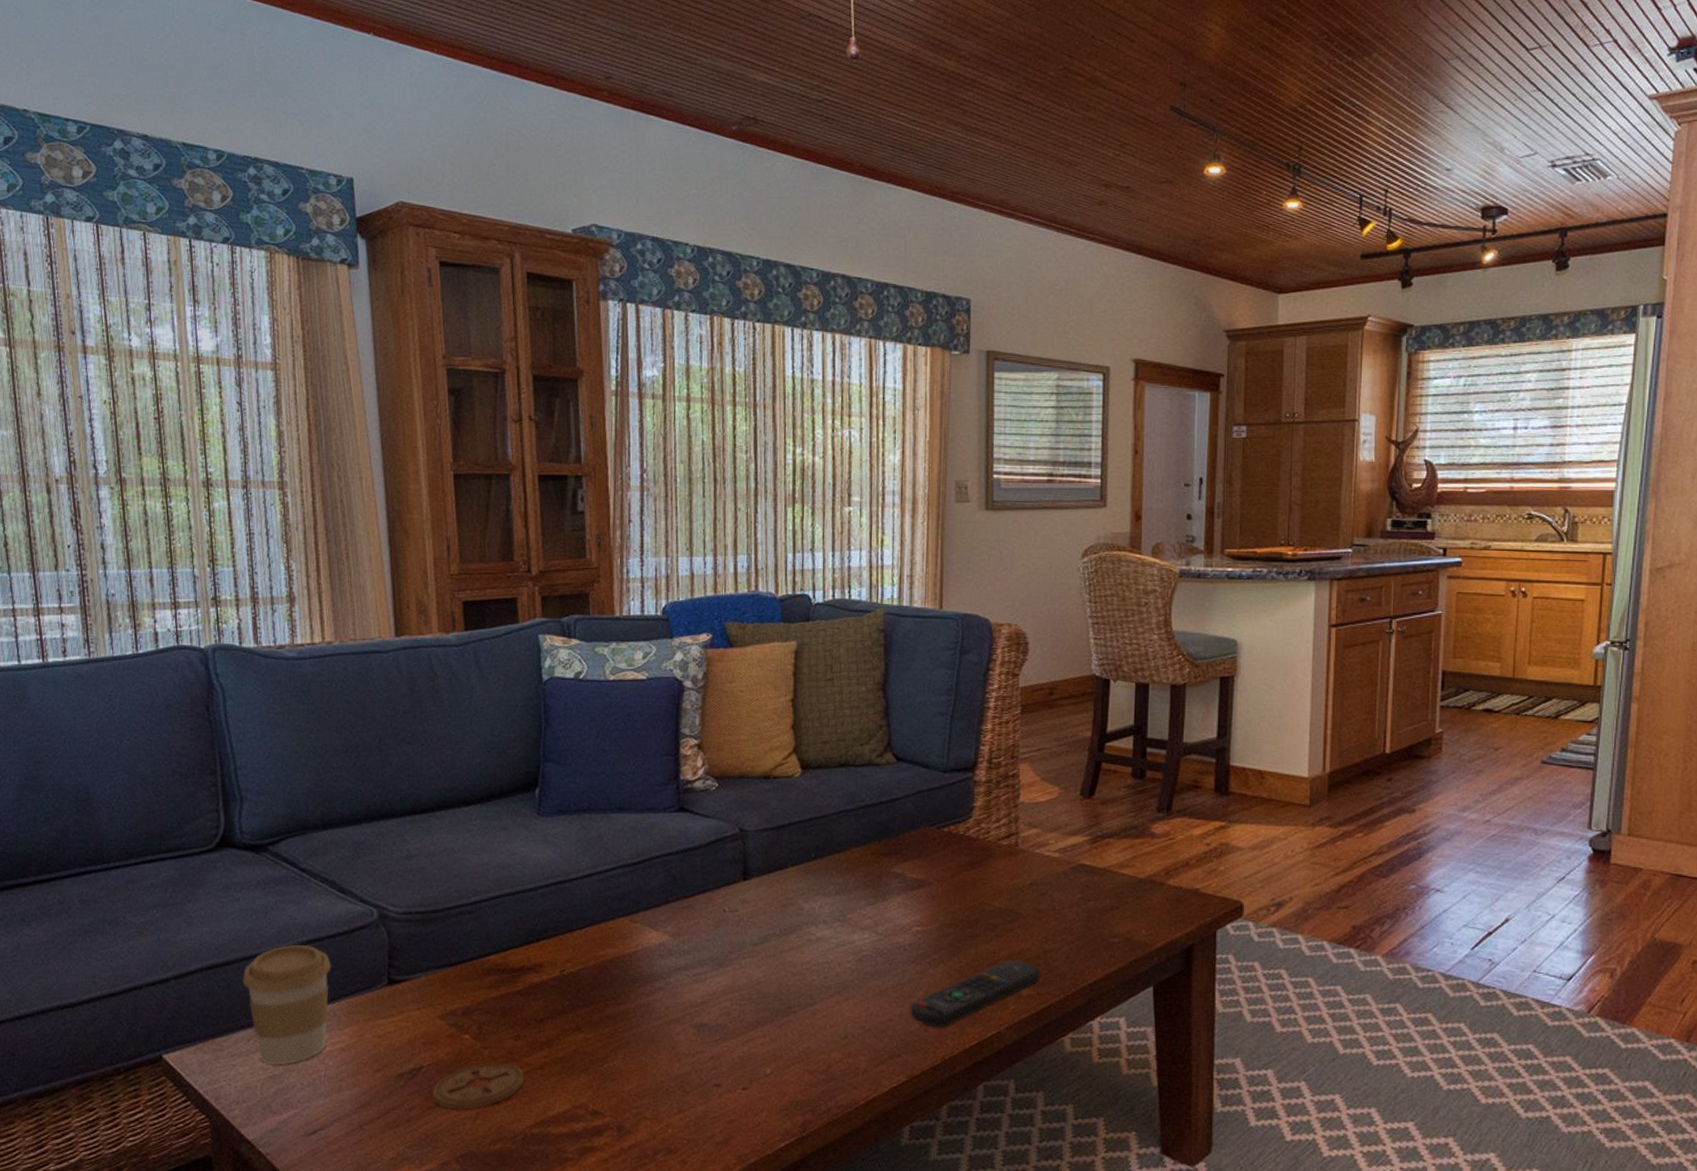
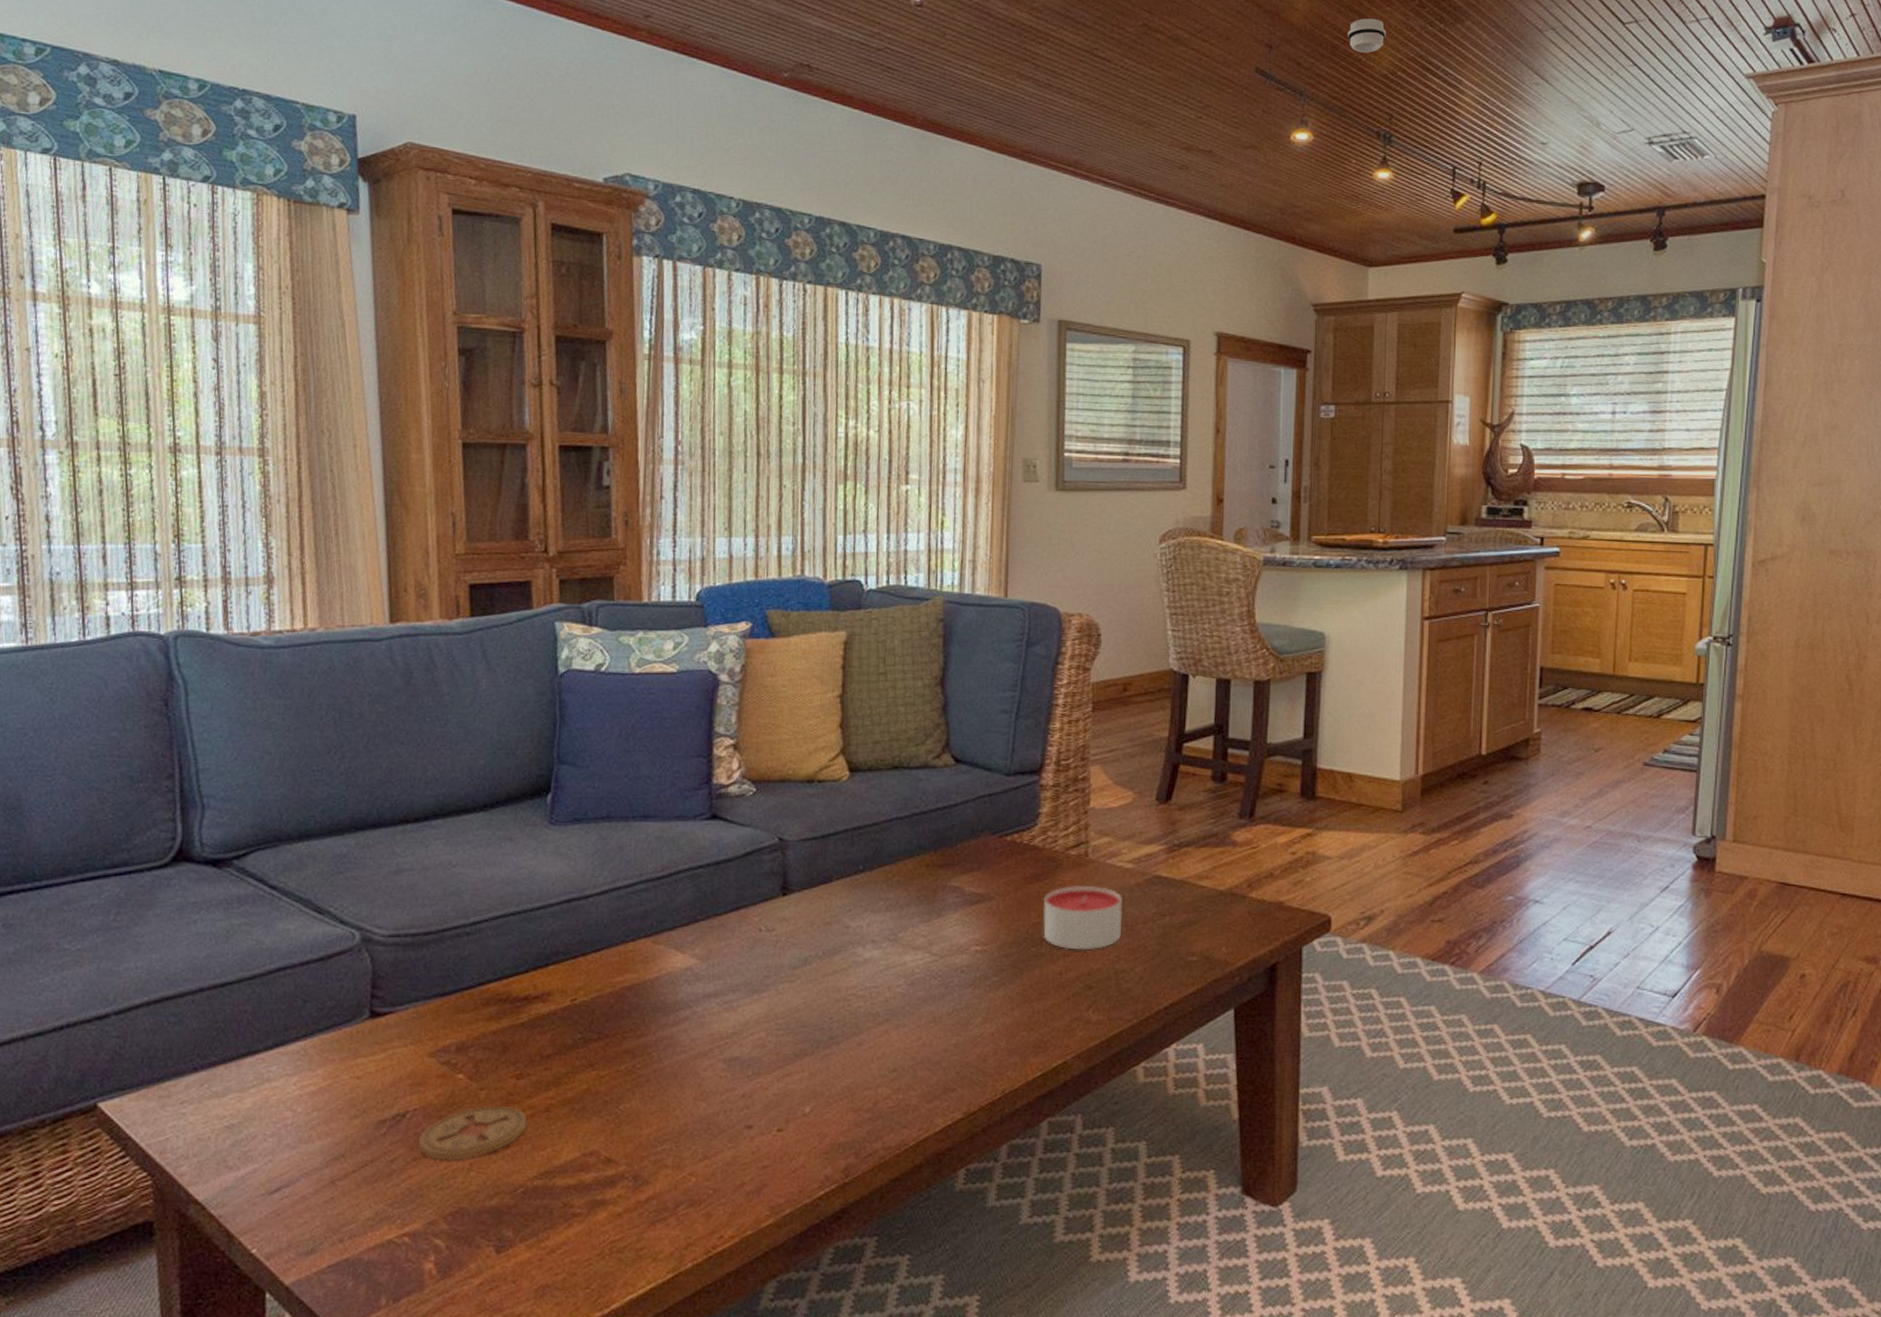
coffee cup: present [243,944,332,1064] -> none [197,973,304,1112]
remote control: present [910,960,1040,1027] -> none [967,982,1111,1058]
candle: none [977,872,1050,932] -> present [1043,885,1123,950]
smoke detector: none [1258,54,1295,87] -> present [1347,18,1386,53]

